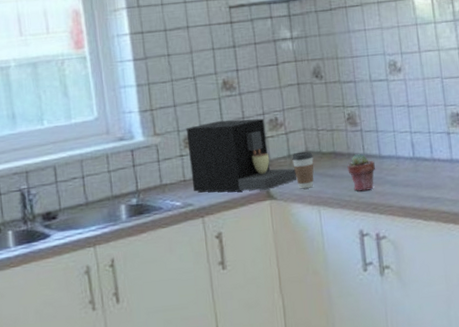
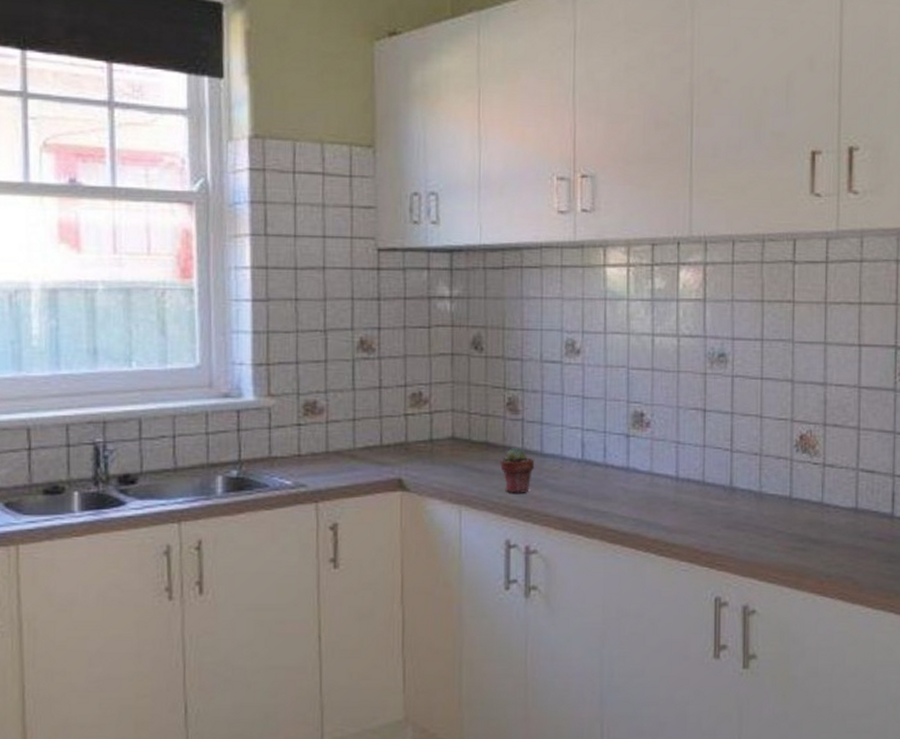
coffee maker: present [186,118,297,192] -> none [307,387,438,479]
coffee cup: present [292,151,314,189] -> none [434,437,460,482]

